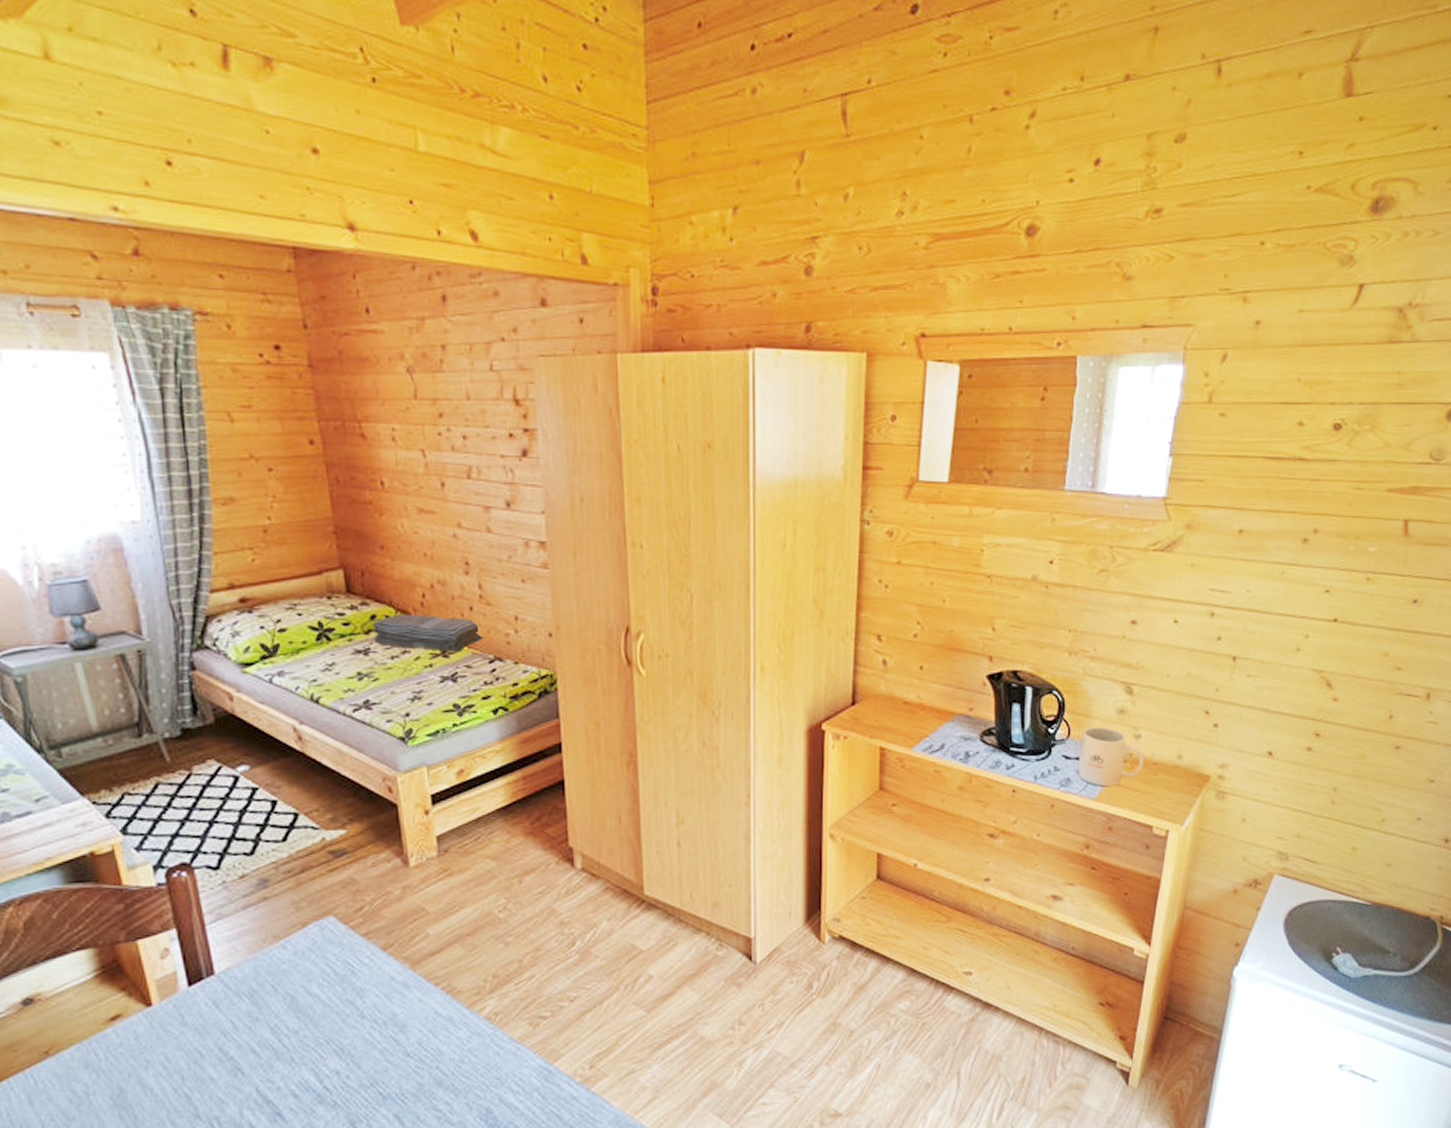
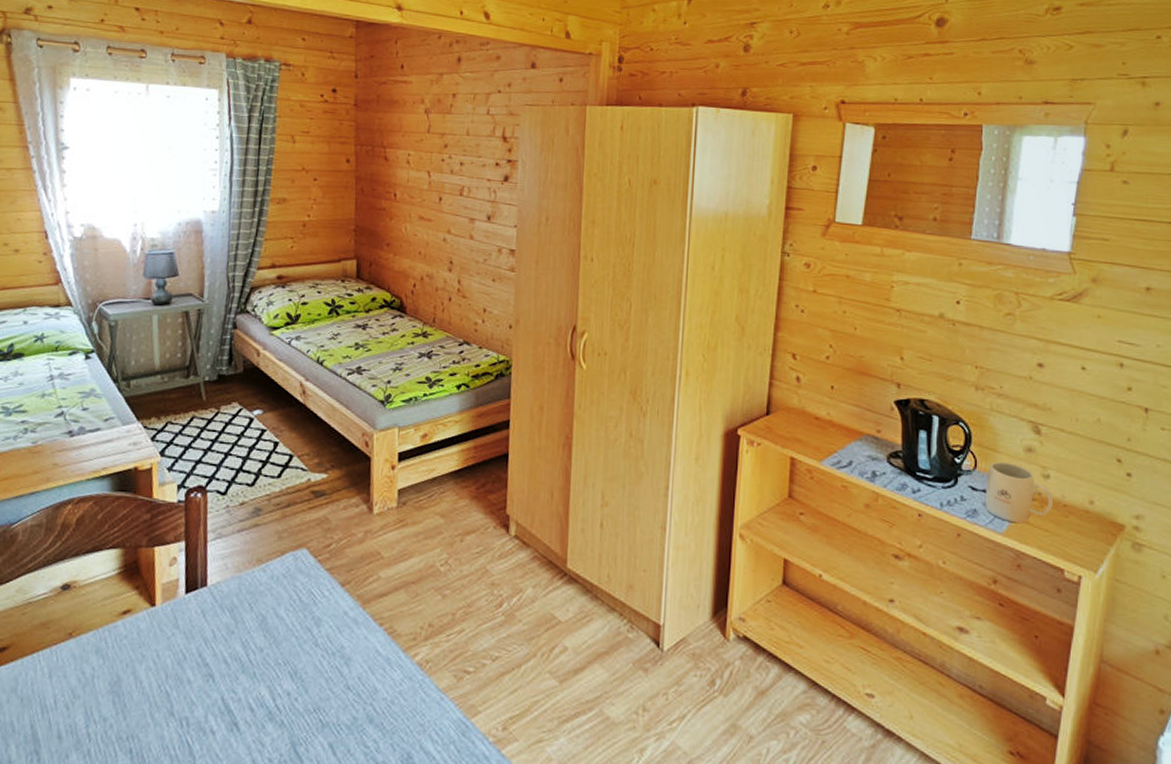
towel: present [373,614,487,652] -> none [372,298,460,334]

